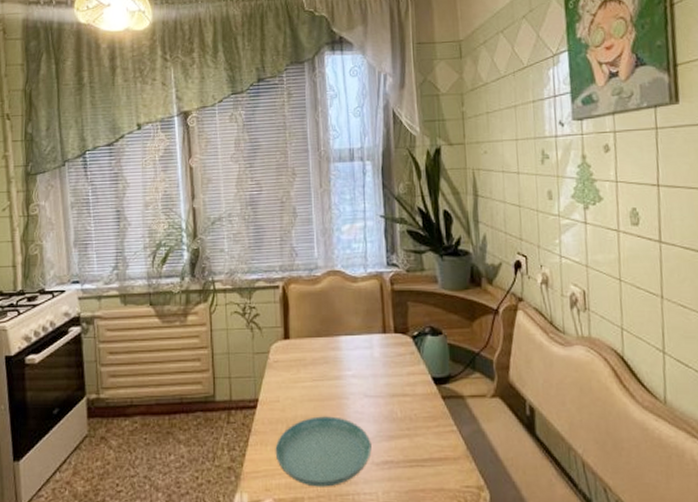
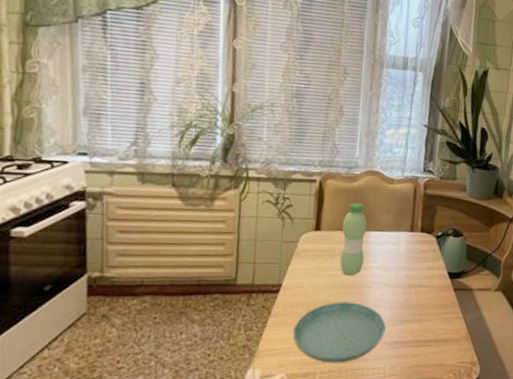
water bottle: none [311,306,338,387] -> present [339,202,368,276]

